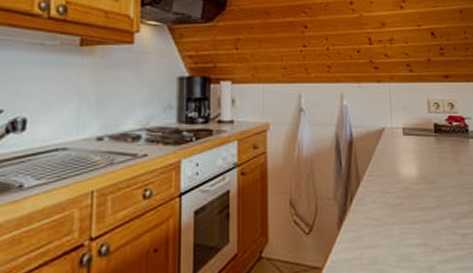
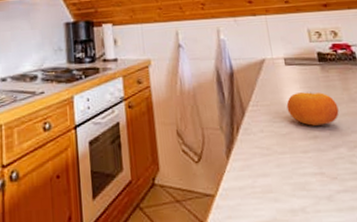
fruit: none [400,163,448,197] -> present [286,92,339,126]

